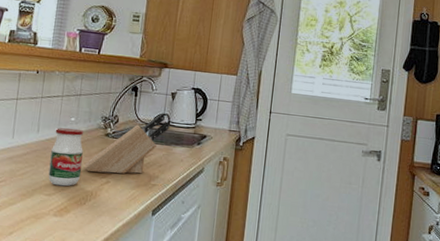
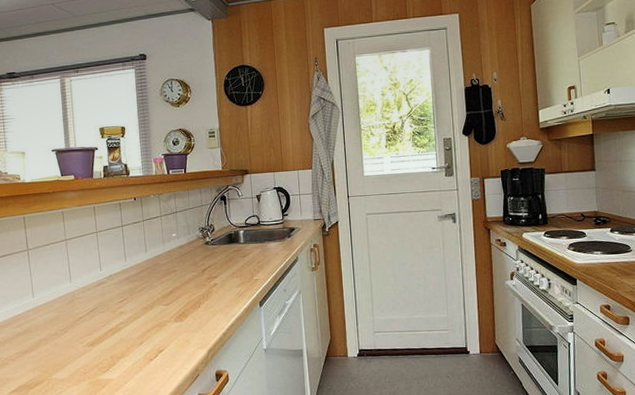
jar: present [48,127,84,187] -> none [161,242,191,296]
knife block: present [84,113,170,174] -> none [193,215,260,279]

